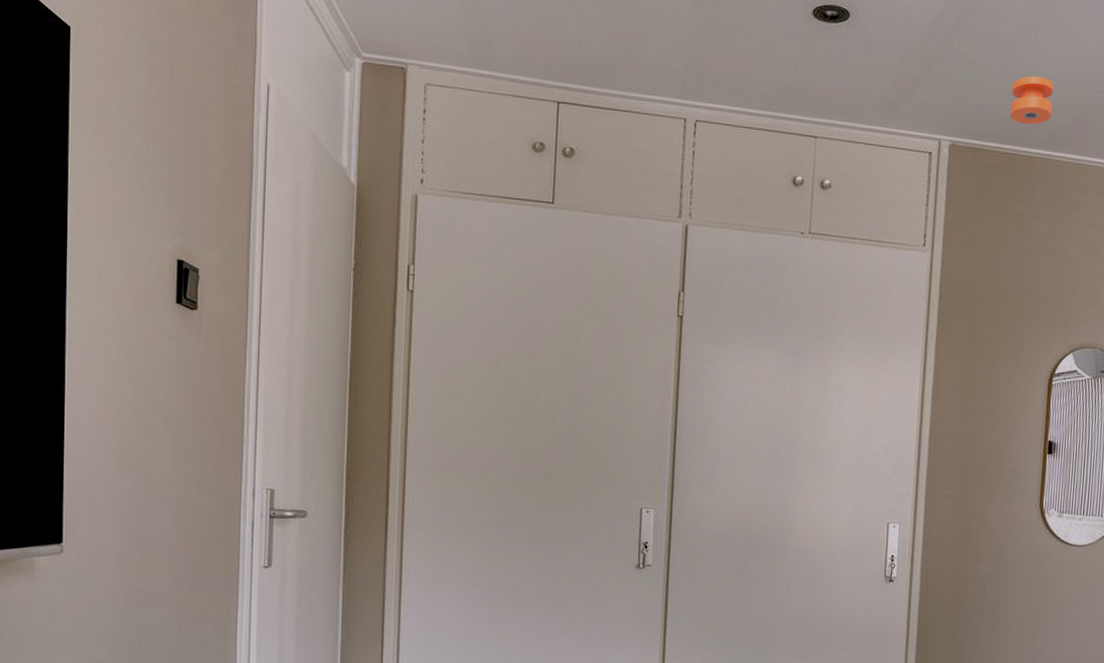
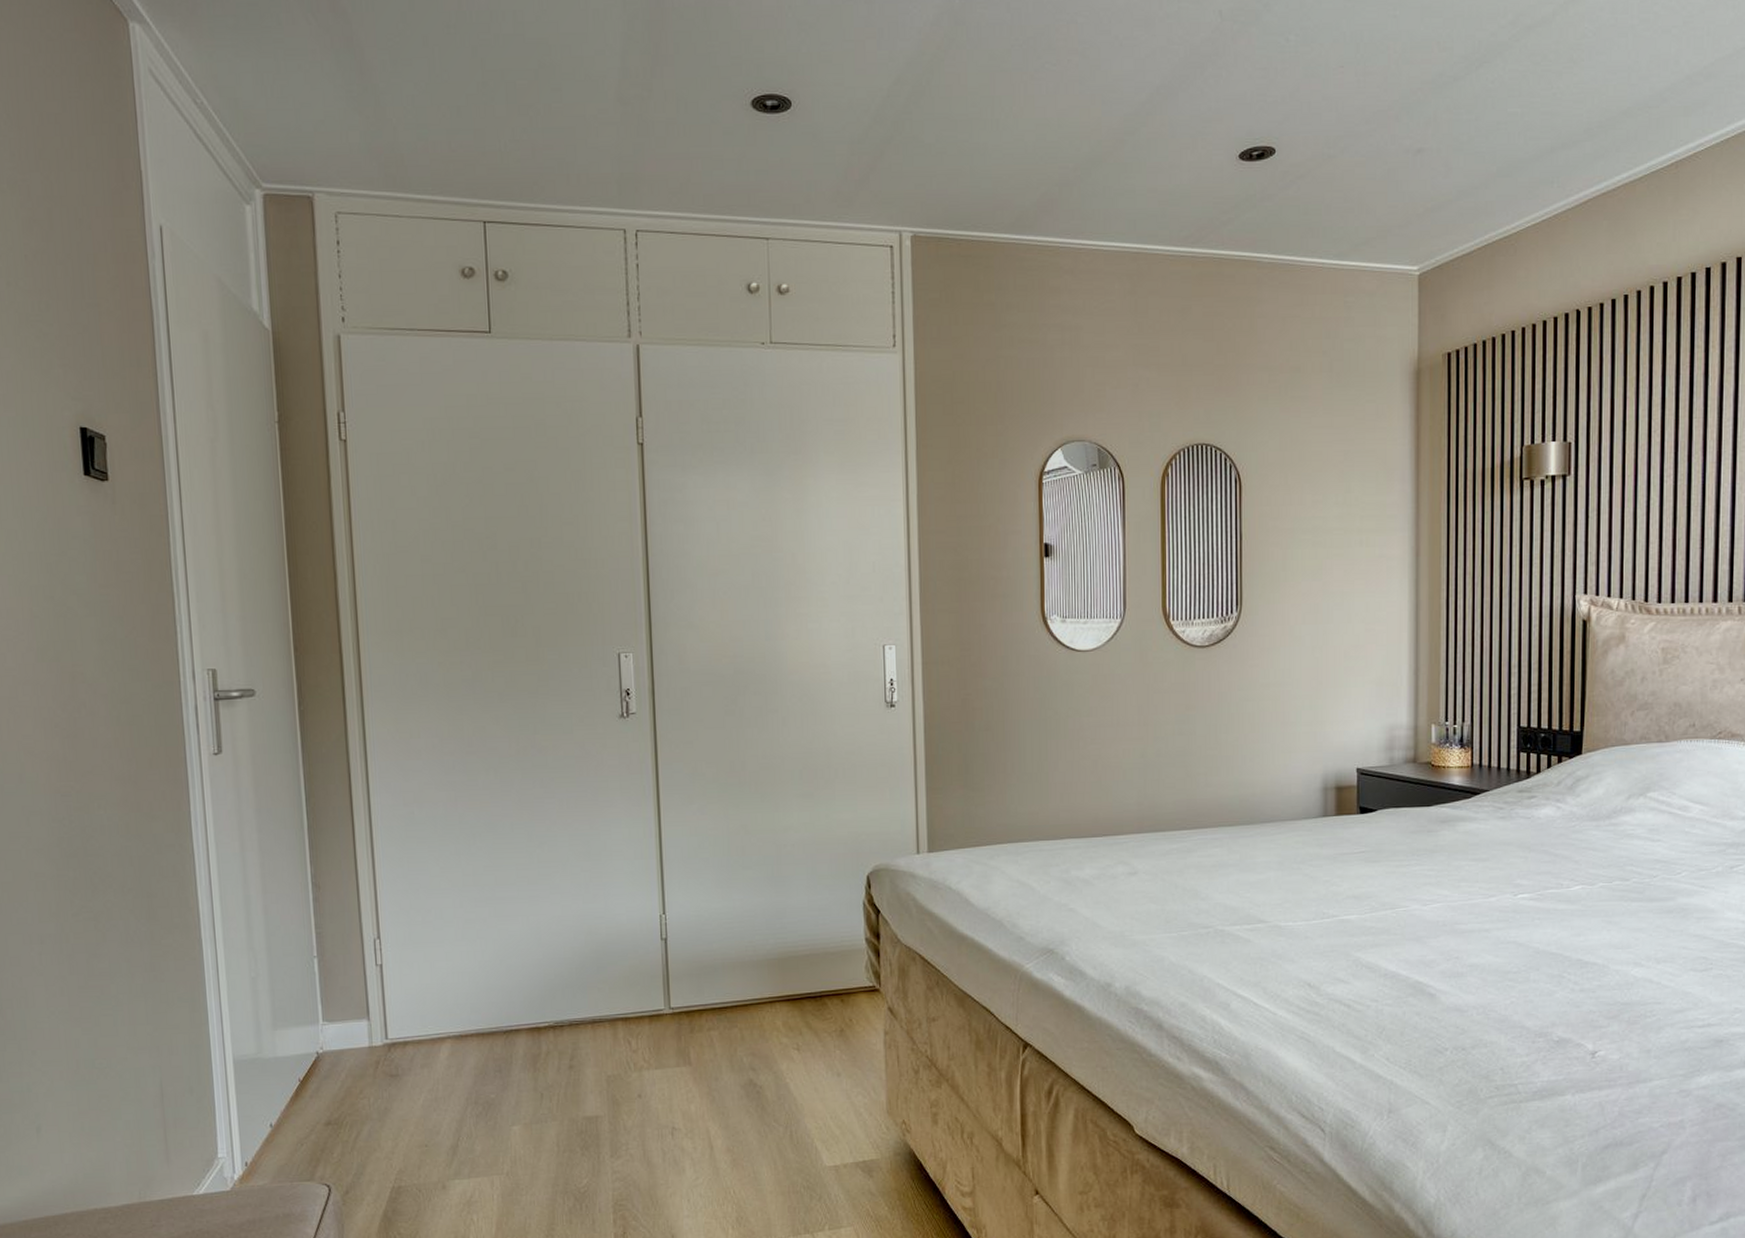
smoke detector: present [1010,75,1053,125] -> none [972,155,1017,208]

